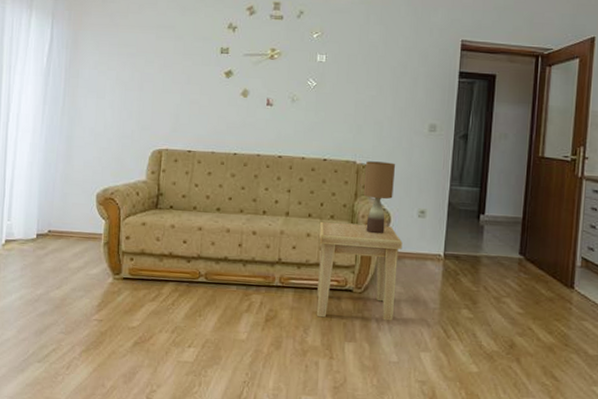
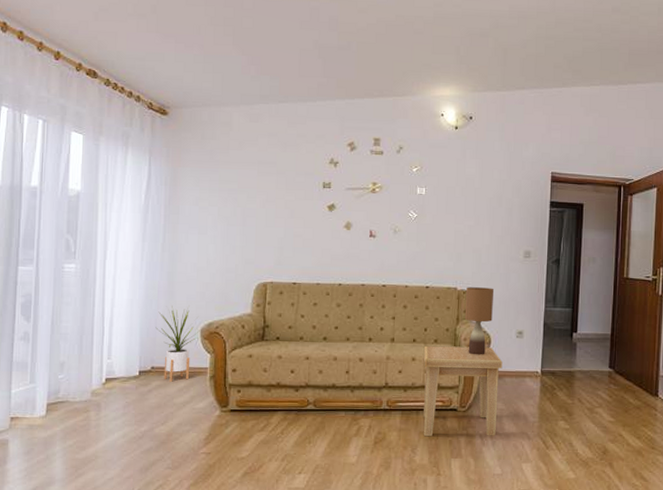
house plant: none [53,170,95,246] -> present [155,305,200,382]

